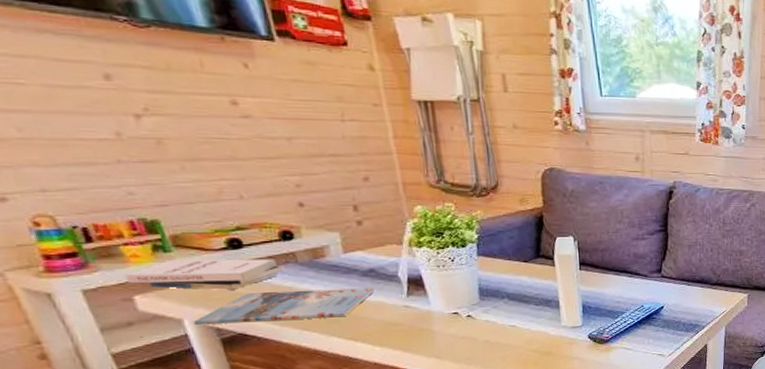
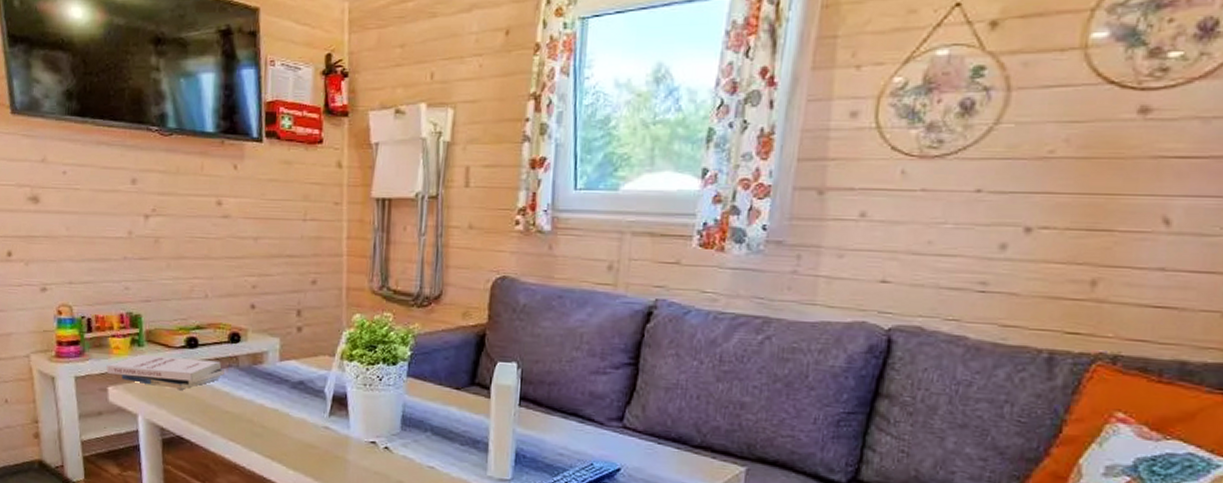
magazine: present [193,288,374,325] -> none [145,394,299,432]

